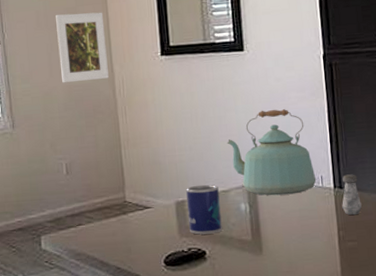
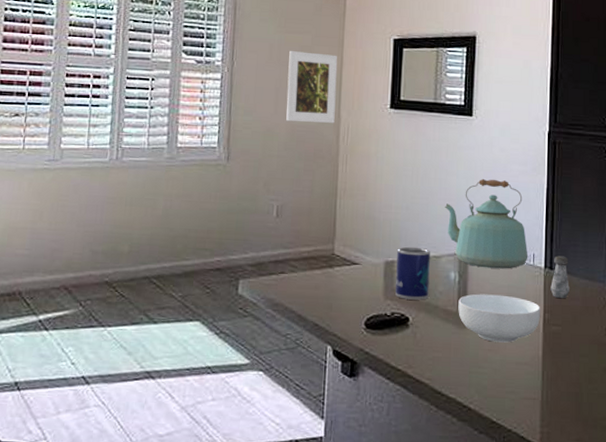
cereal bowl: none [252,219,335,264] -> present [458,293,541,343]

